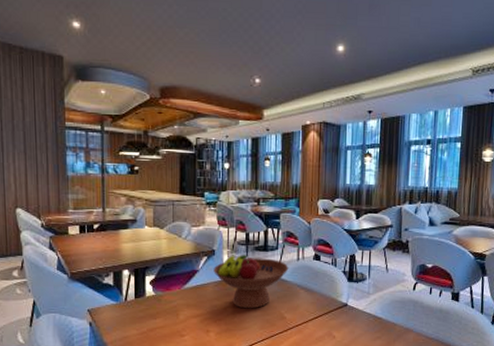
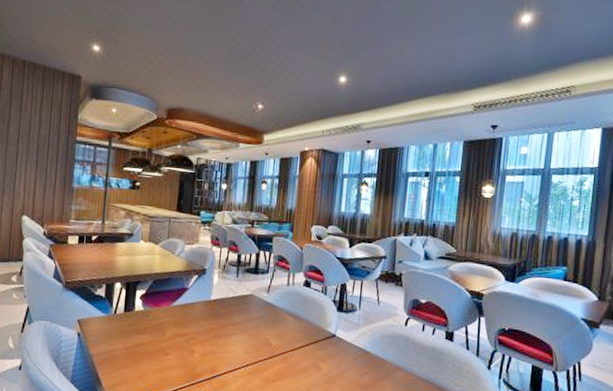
fruit bowl: present [213,254,289,309] -> none [203,275,279,332]

